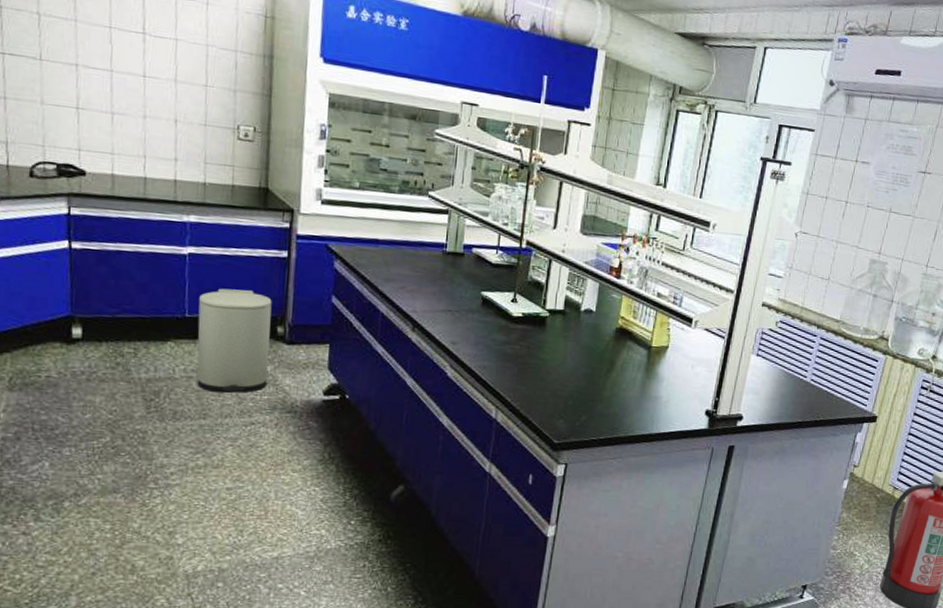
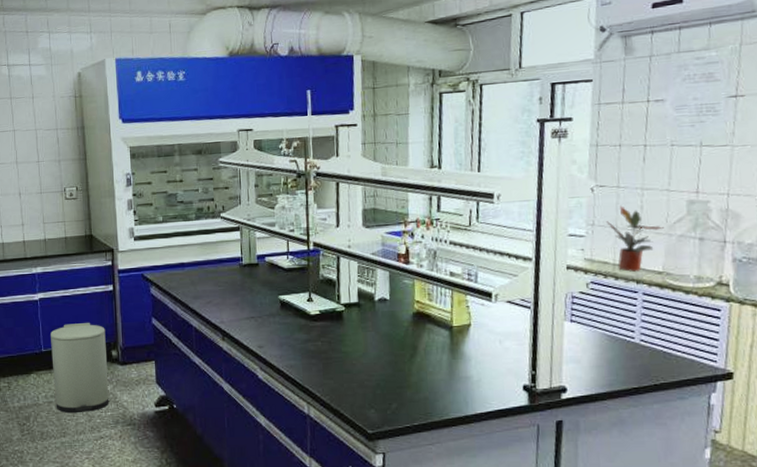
potted plant: none [802,254,848,317] -> present [605,206,664,272]

